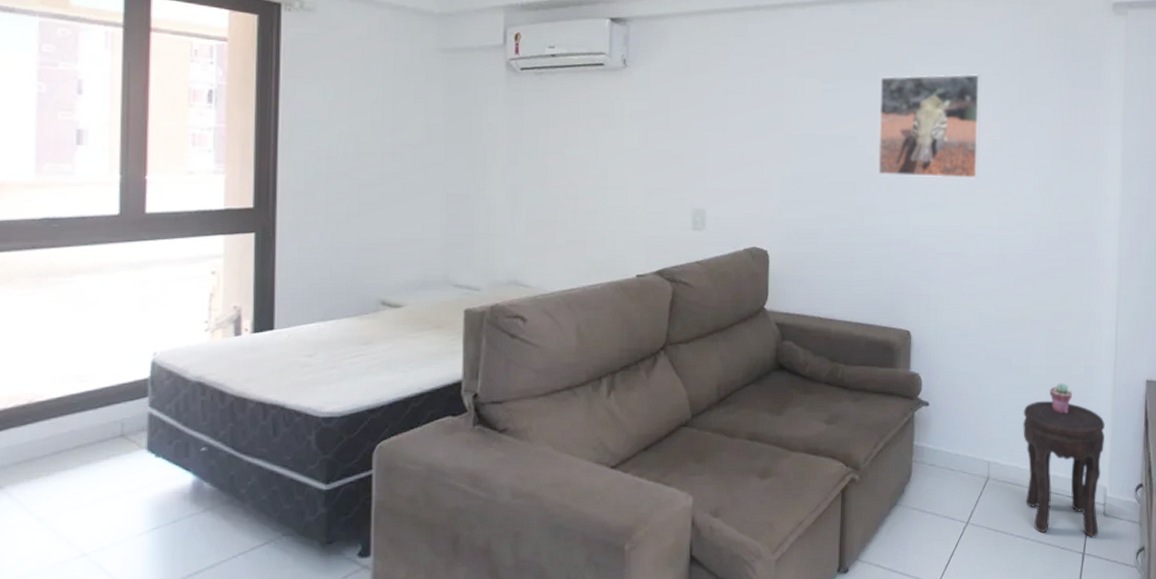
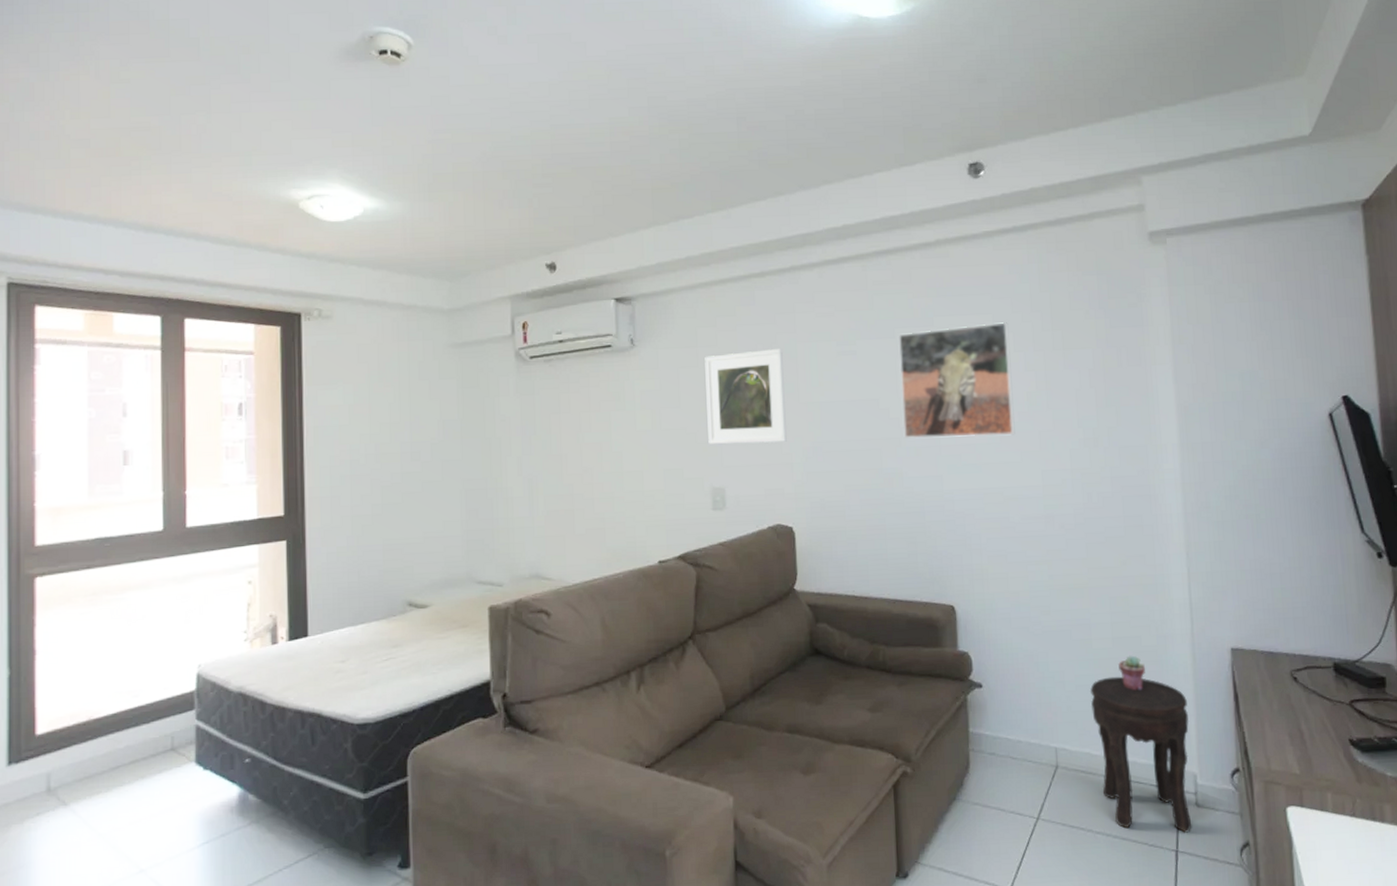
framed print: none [693,81,770,170] -> present [705,349,787,444]

